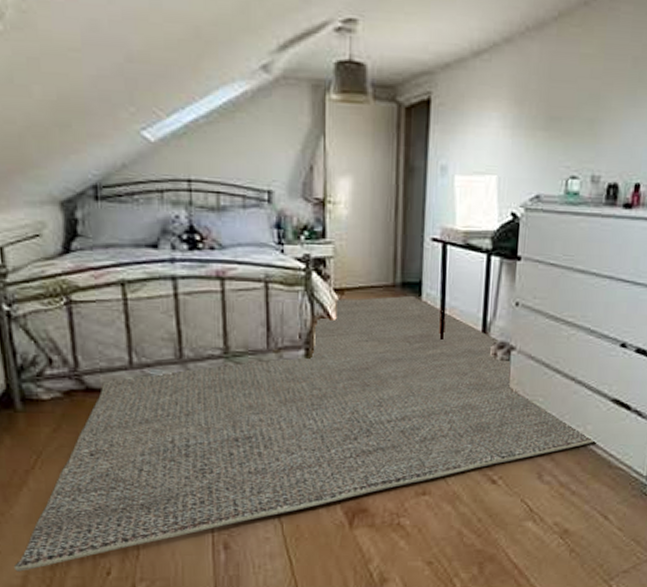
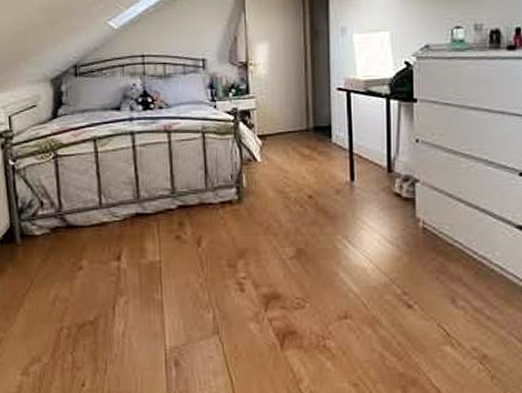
rug: present [13,295,596,572] -> none [12,137,506,381]

